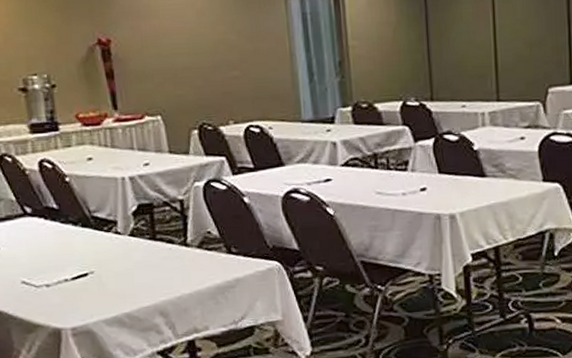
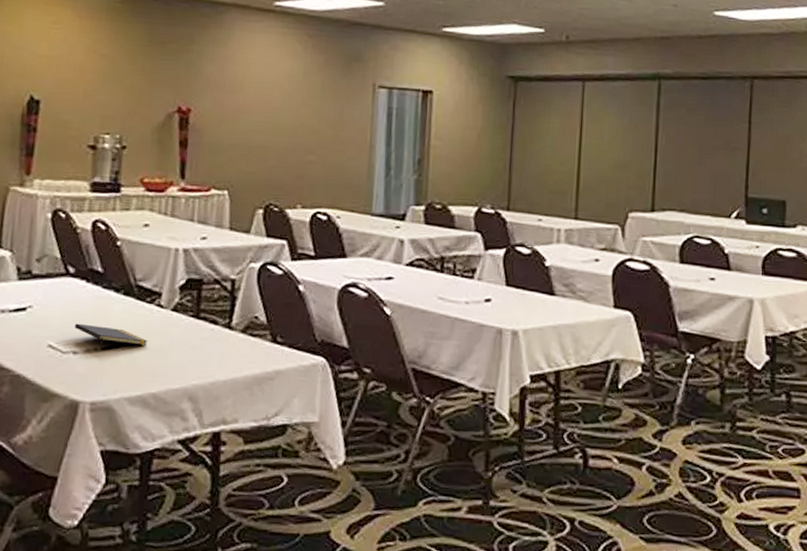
notepad: none [42,258,113,280] -> present [74,323,148,350]

